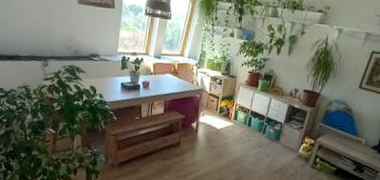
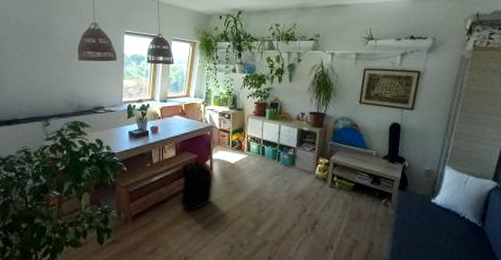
backpack: none [163,121,197,167] -> present [179,161,213,210]

